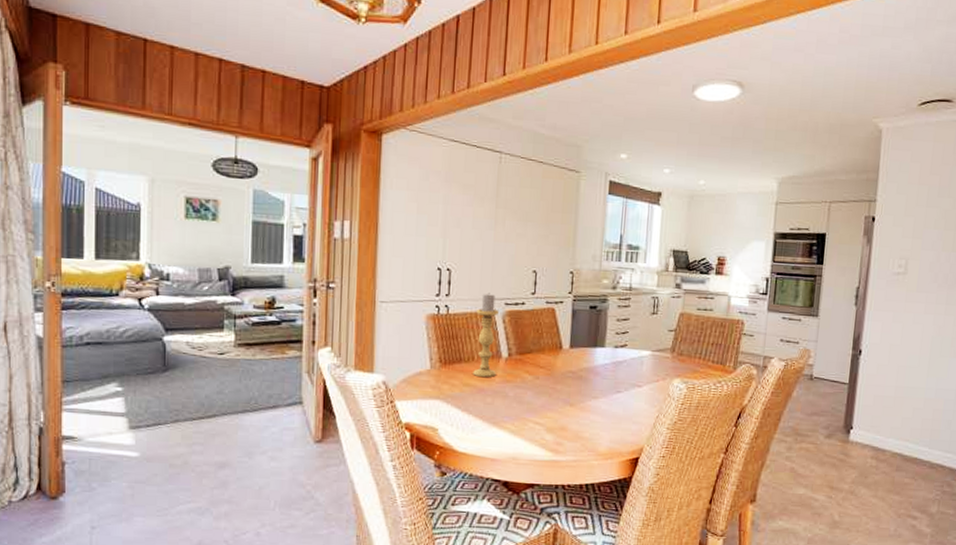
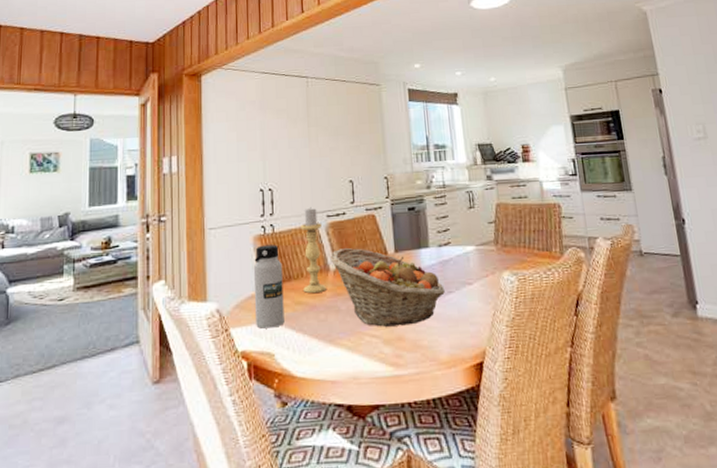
water bottle: none [422,325,454,405] -> present [253,245,285,329]
fruit basket: none [503,337,614,418] -> present [330,247,445,327]

